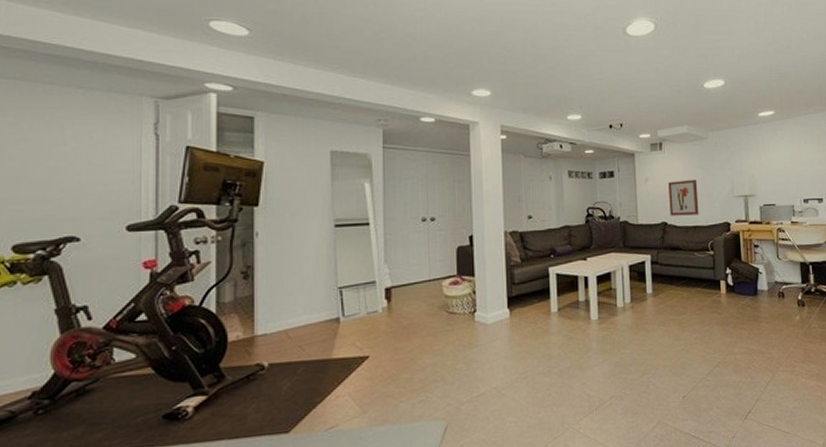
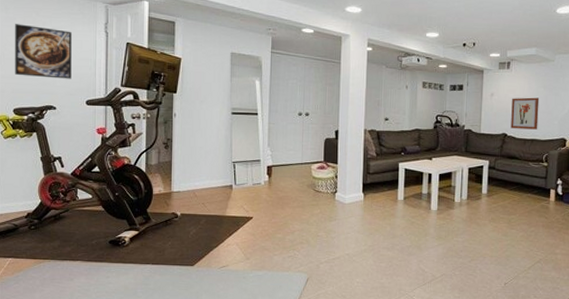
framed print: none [15,130,105,200] -> present [15,24,72,79]

